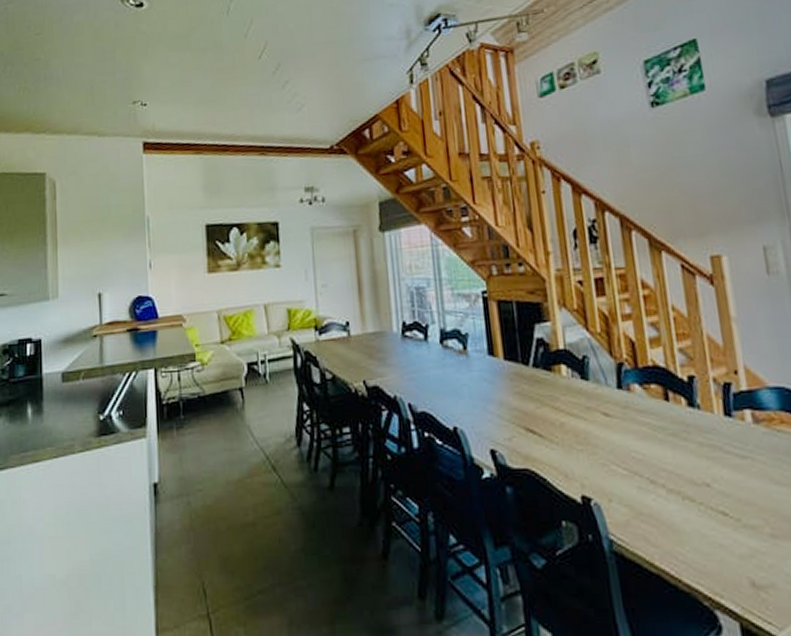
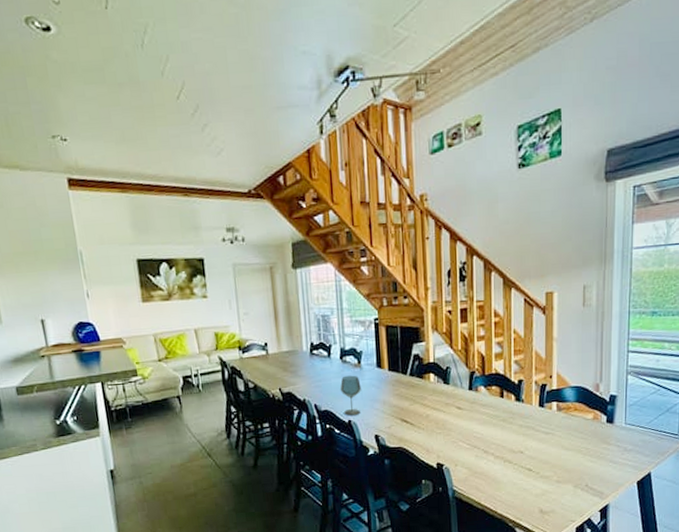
wine glass: none [441,365,469,422] -> present [340,375,361,417]

